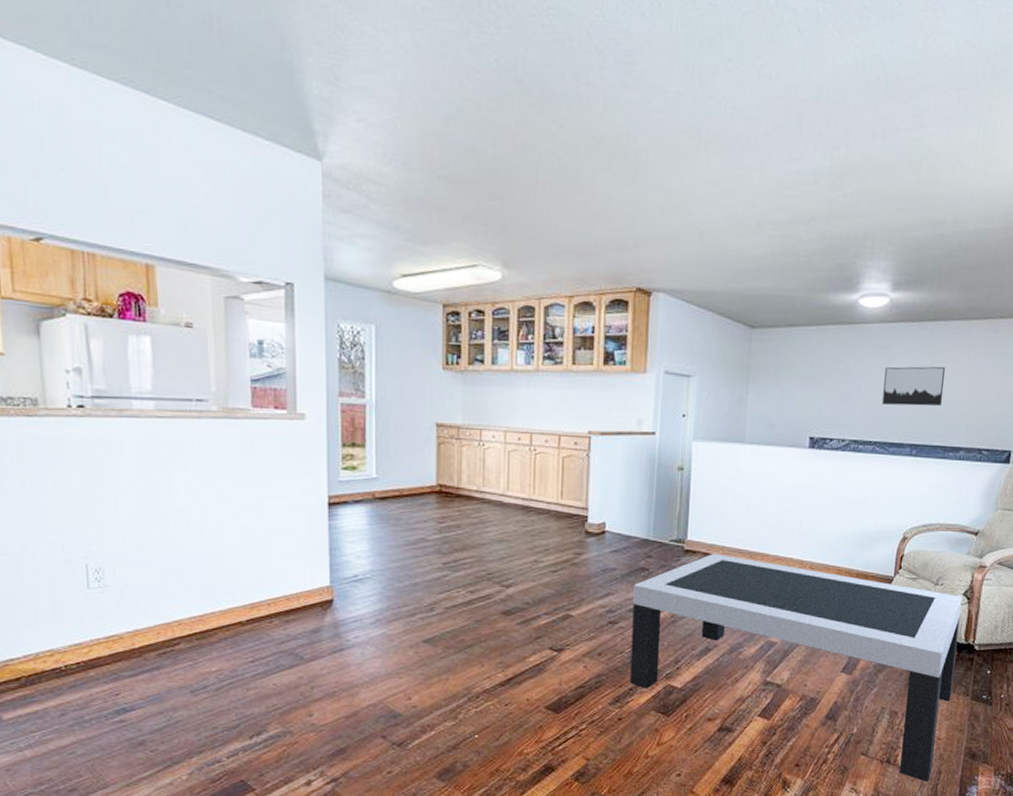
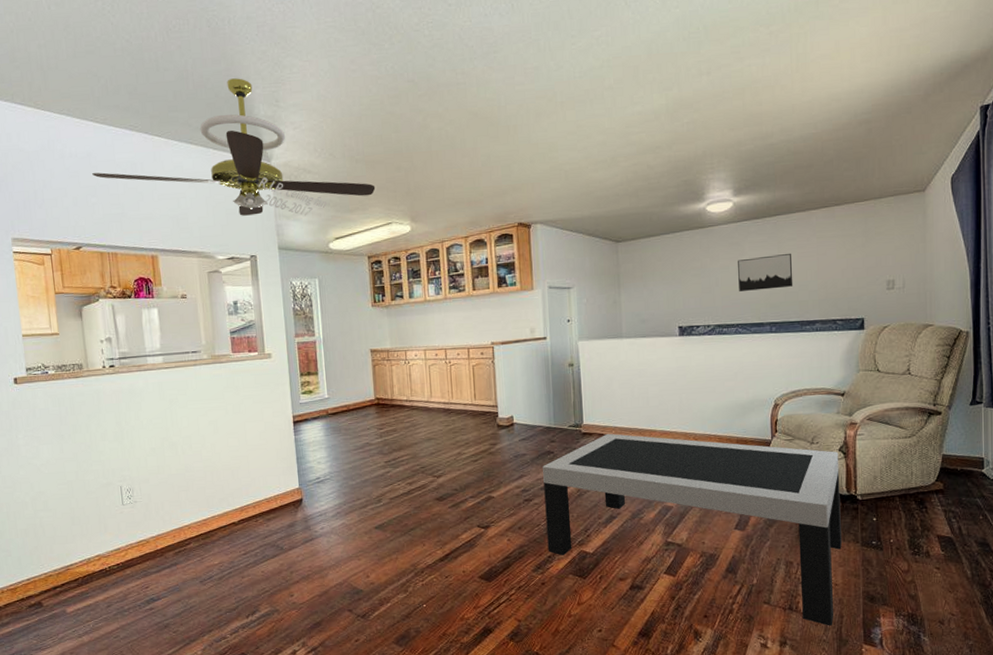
ceiling fan: none [63,36,461,241] -> present [92,78,376,216]

